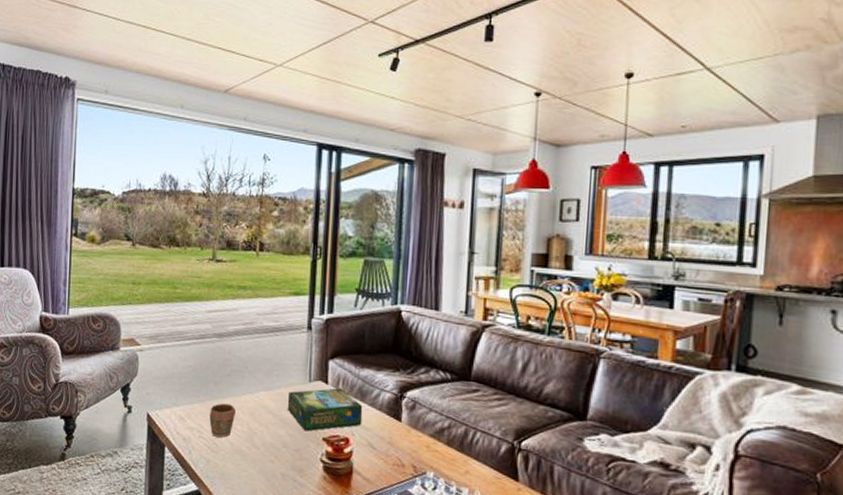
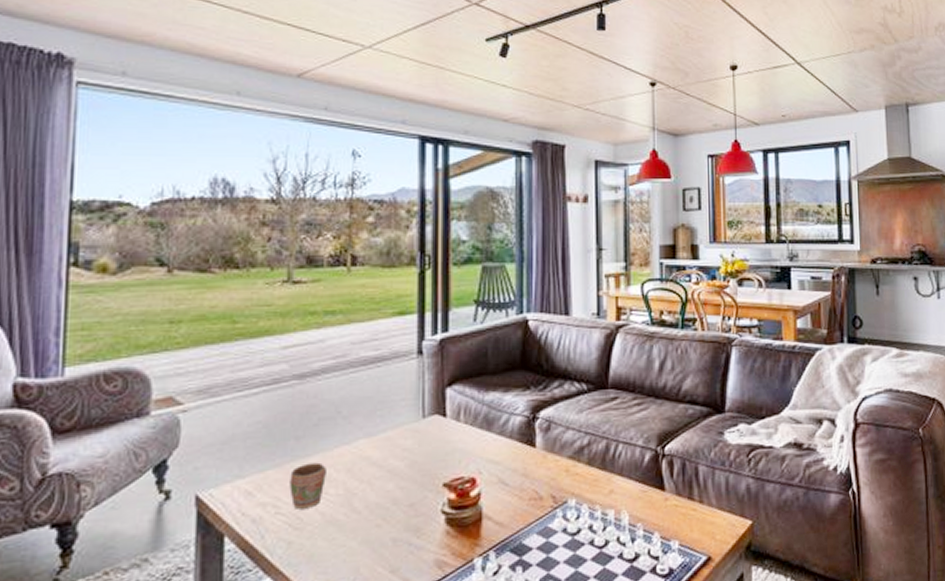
board game: present [287,388,363,432] -> none [396,420,490,480]

